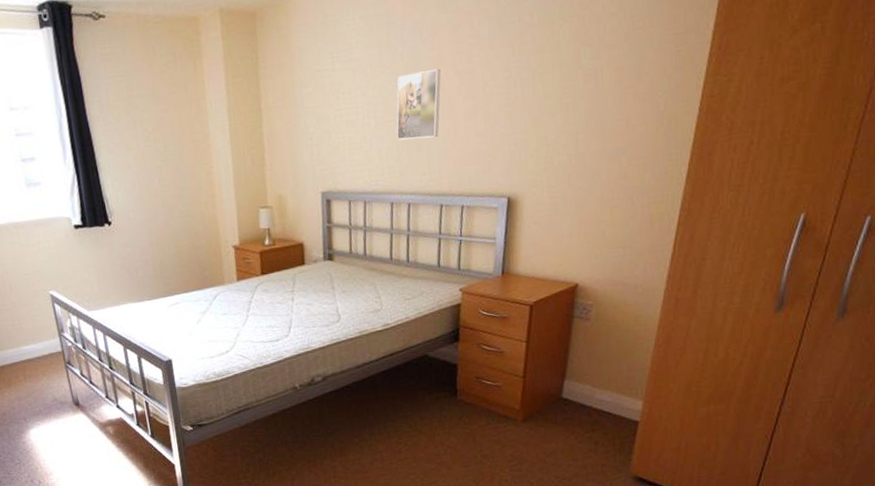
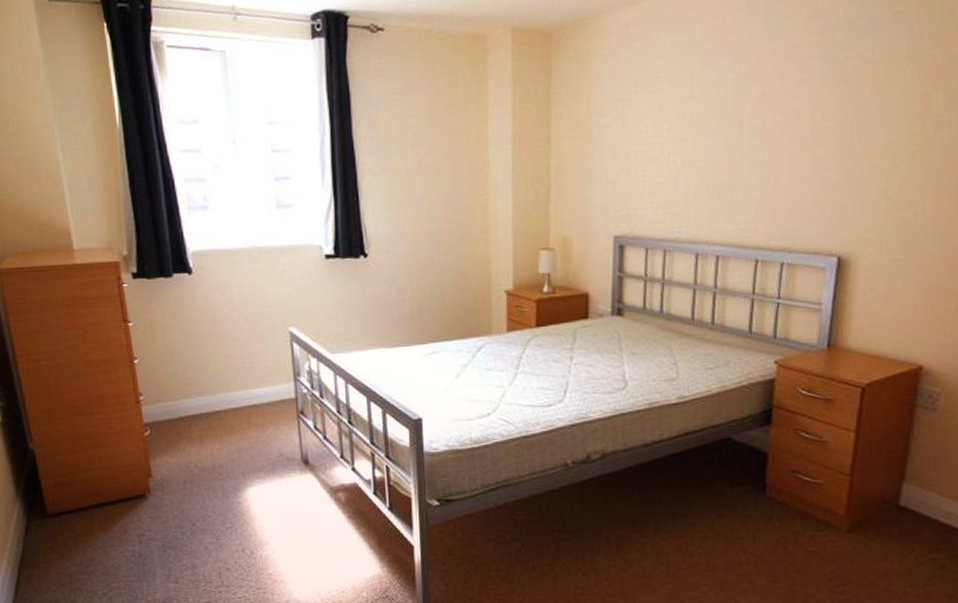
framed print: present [396,69,441,141] -> none [707,106,763,183]

